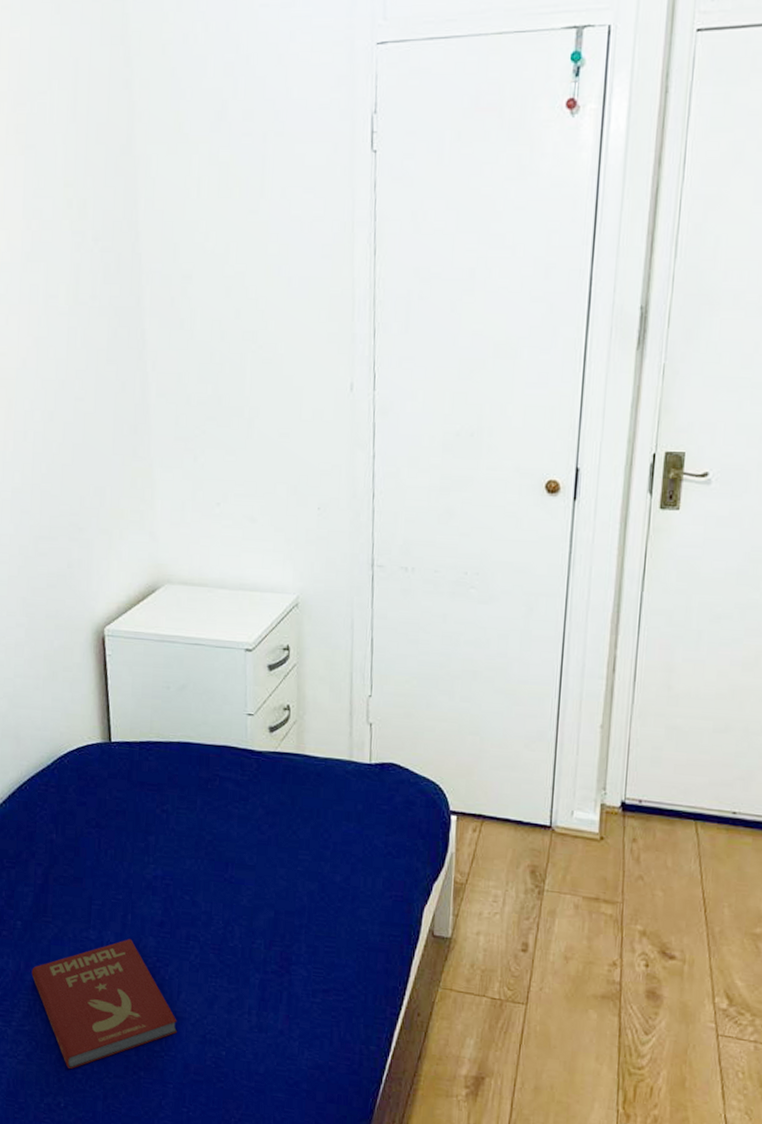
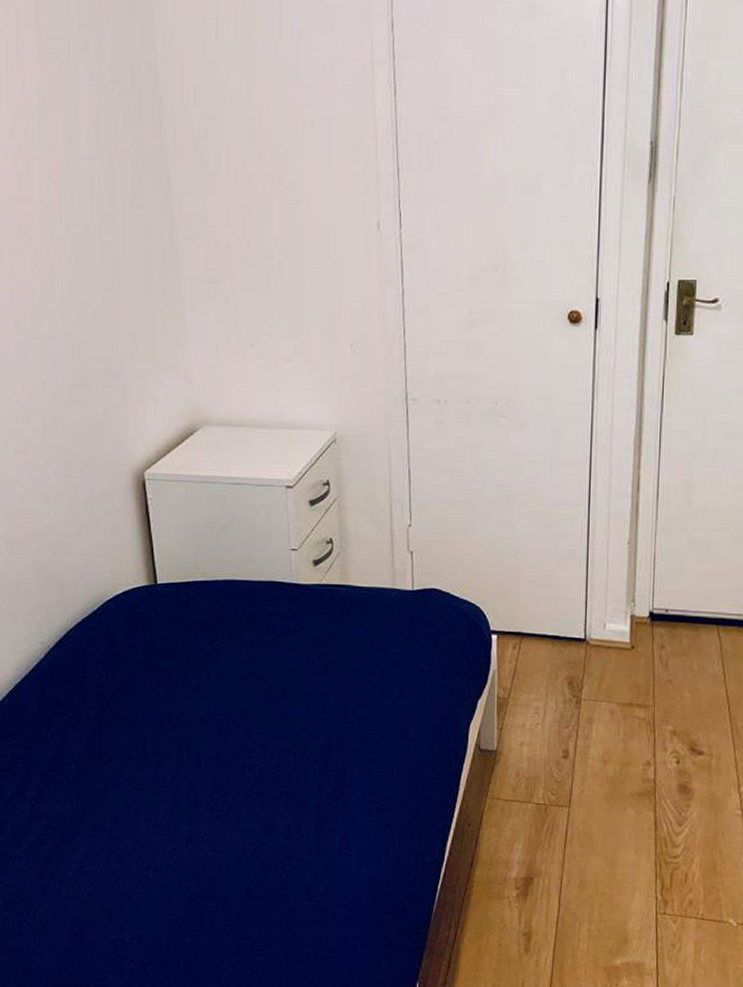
book: present [31,939,178,1069] -> none [89,774,238,904]

